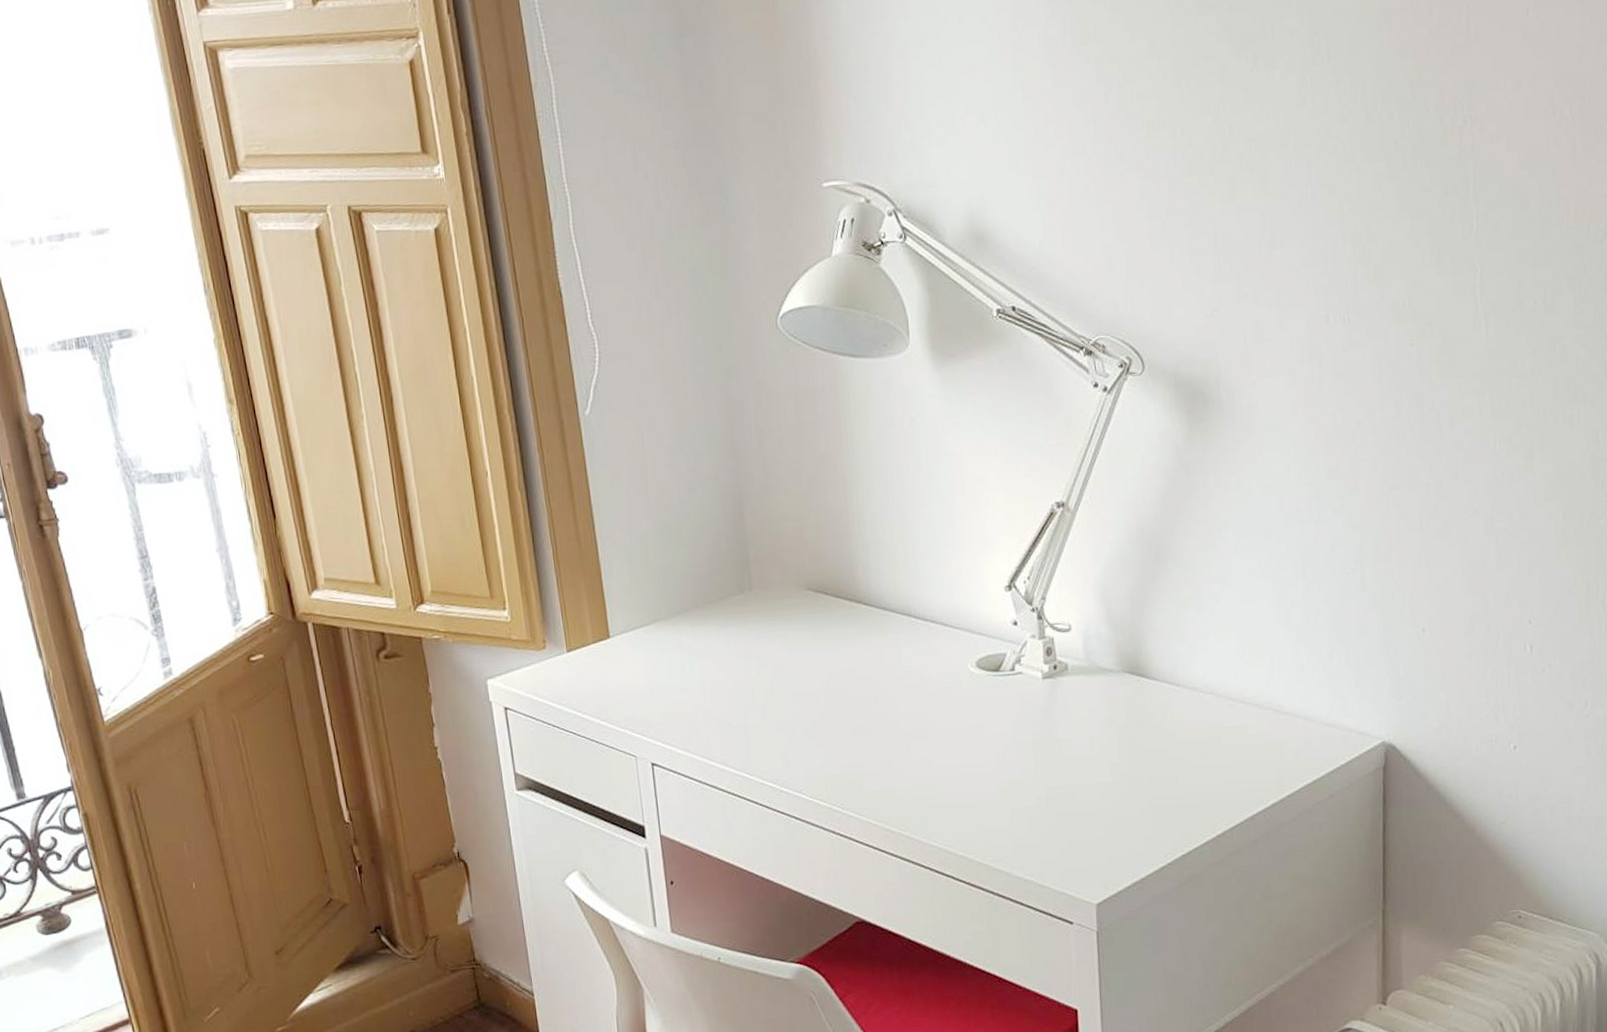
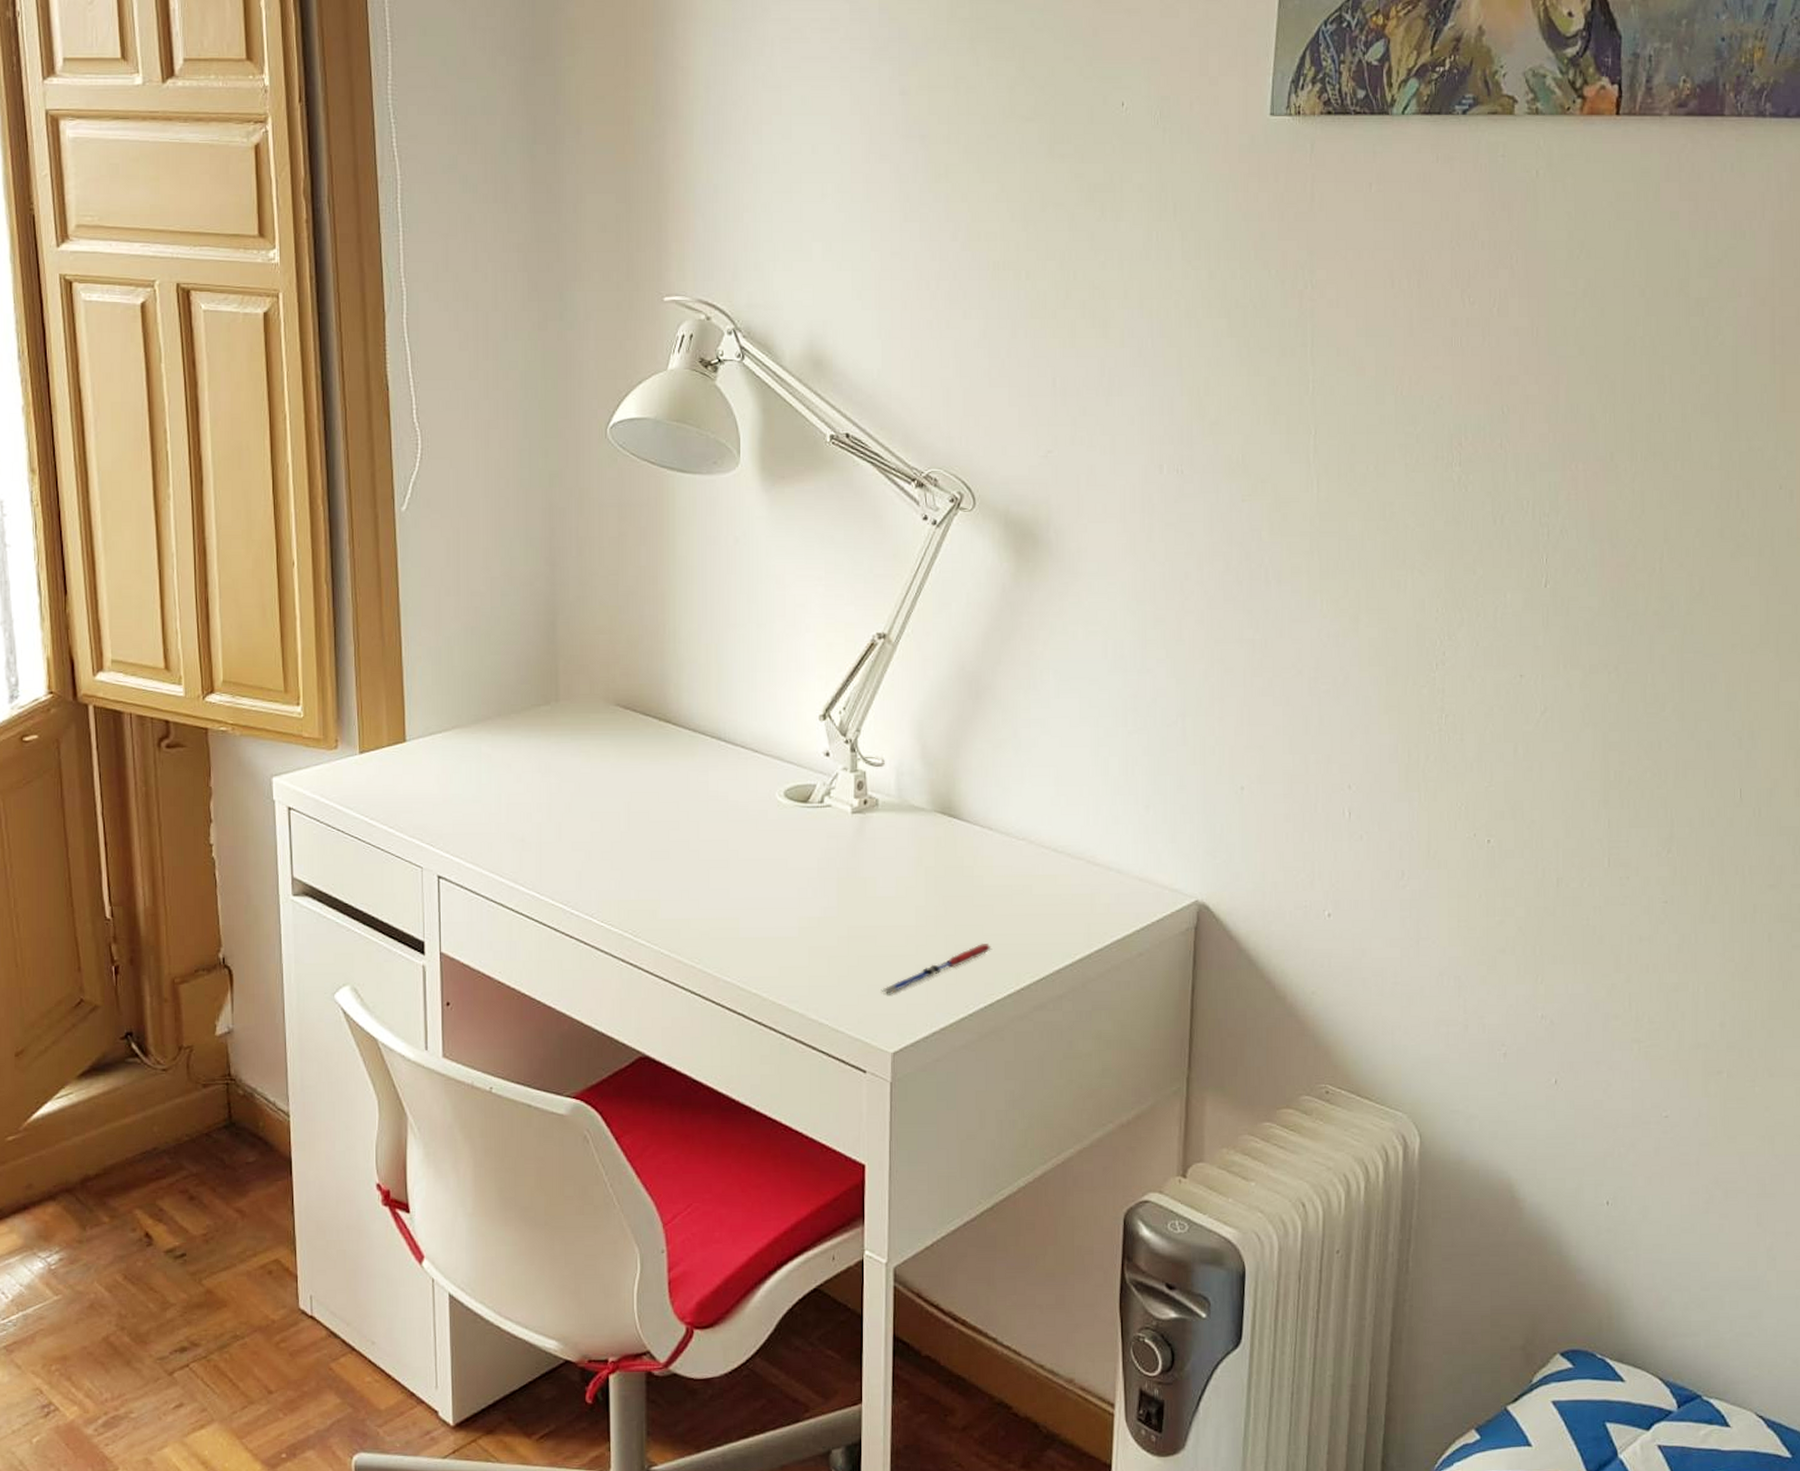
pen: none [1082,795,1187,850] -> present [881,944,993,995]

